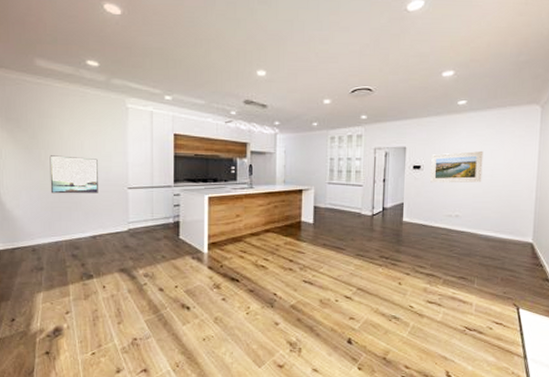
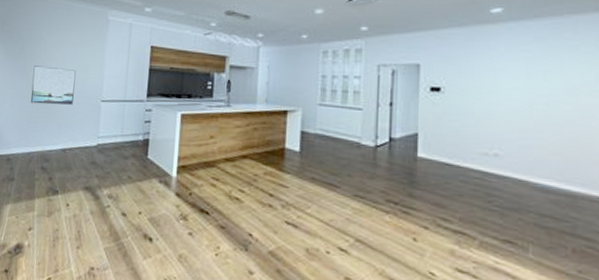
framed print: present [429,150,483,183] -> none [453,70,532,113]

